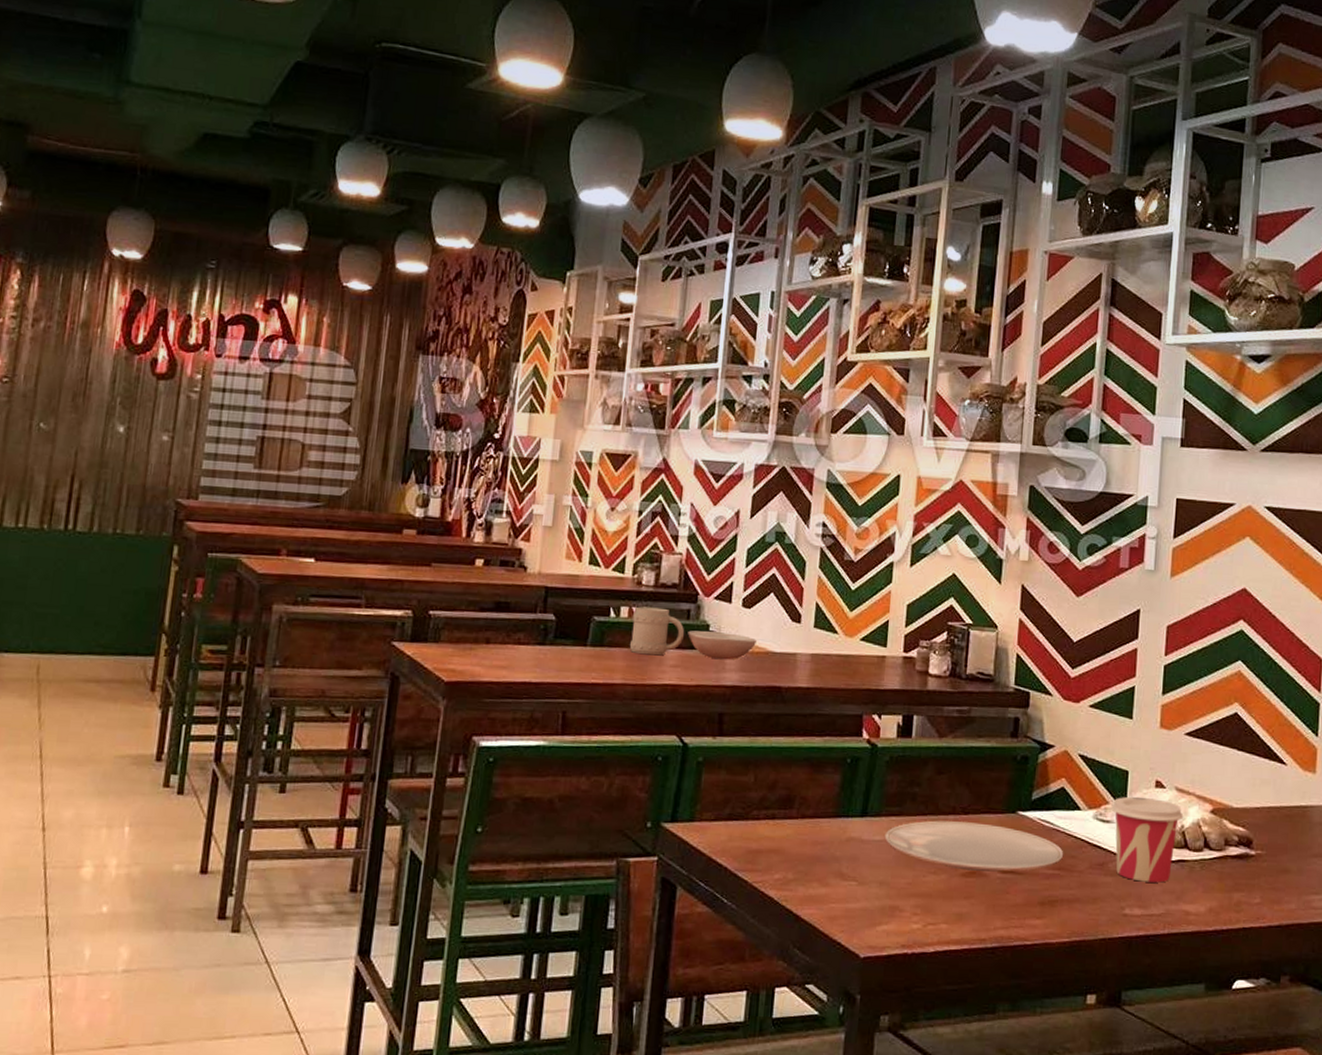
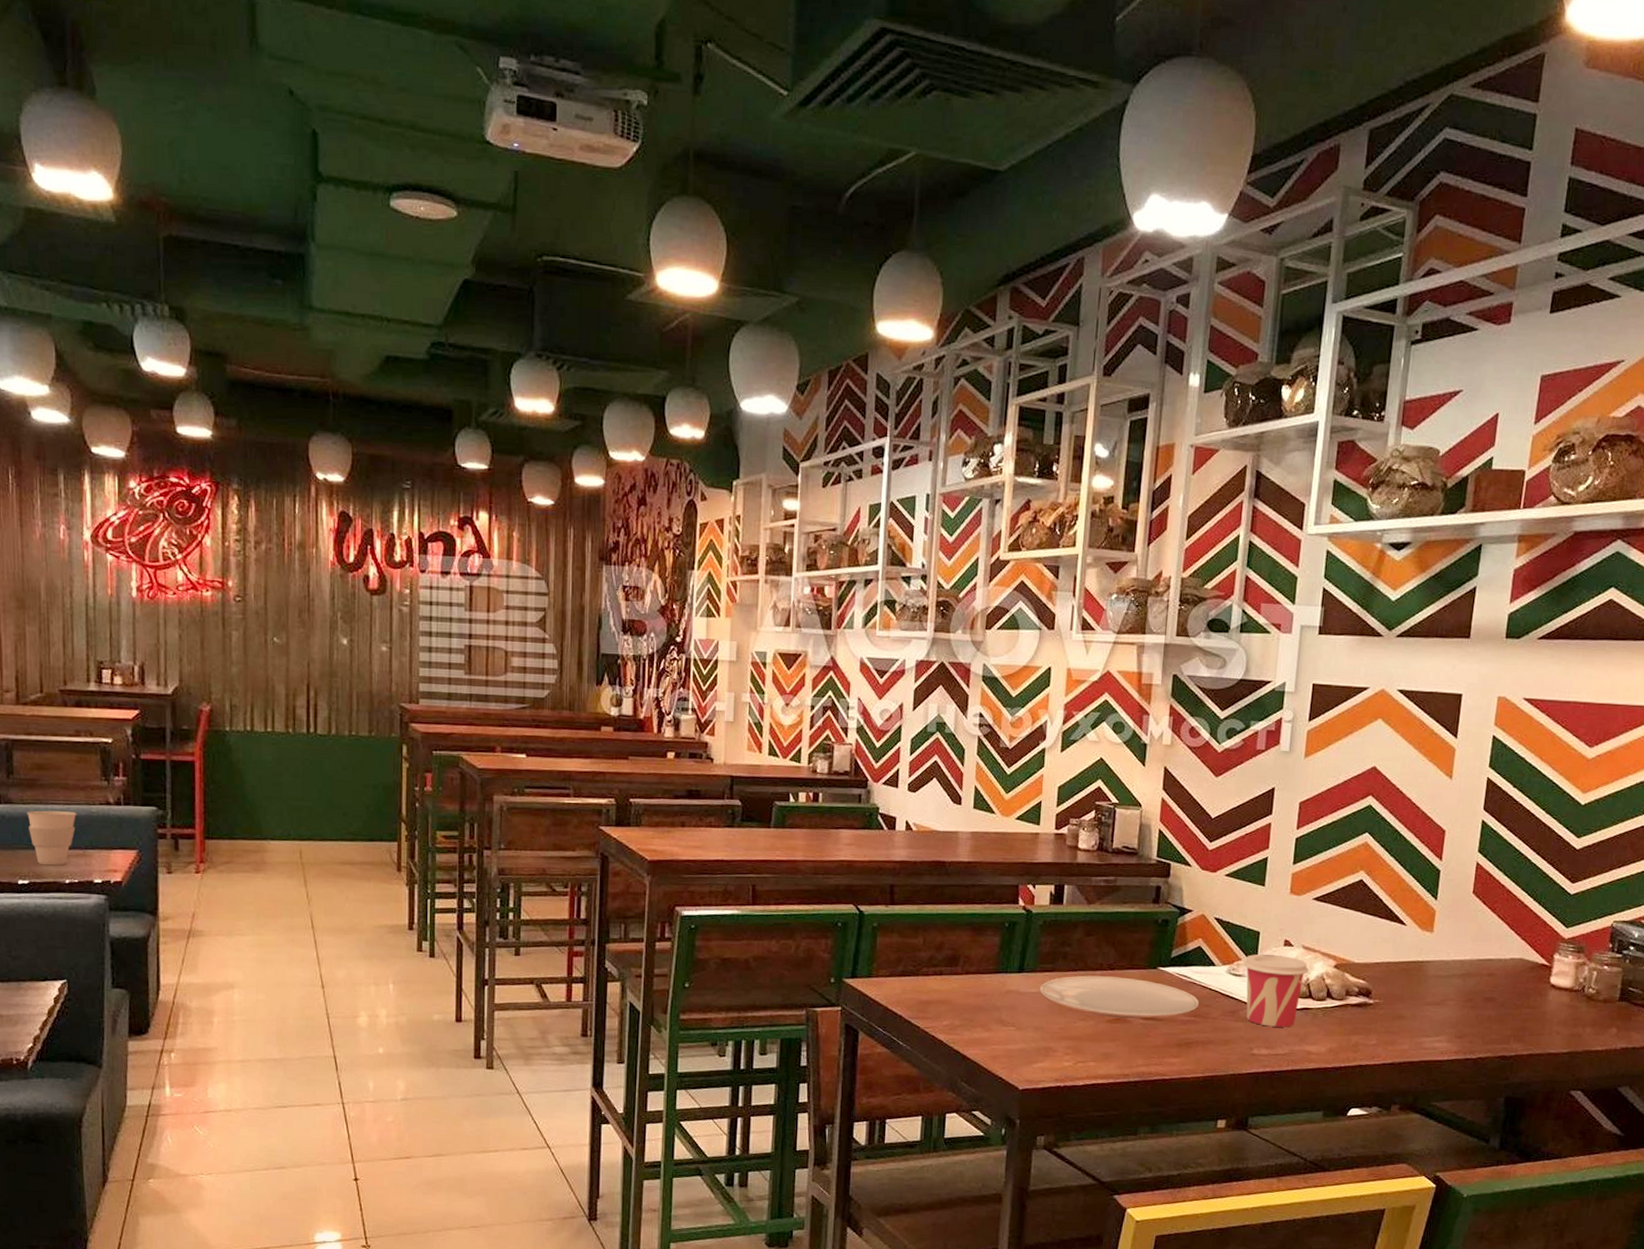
beer mug: present [629,606,685,656] -> none [808,792,857,835]
soup bowl: present [687,630,756,660] -> none [860,813,922,838]

